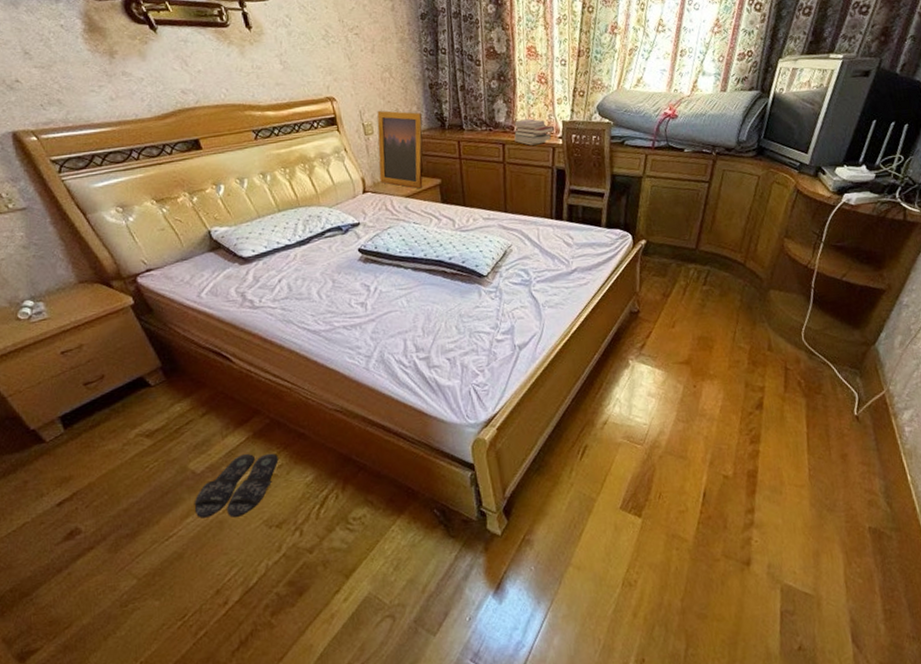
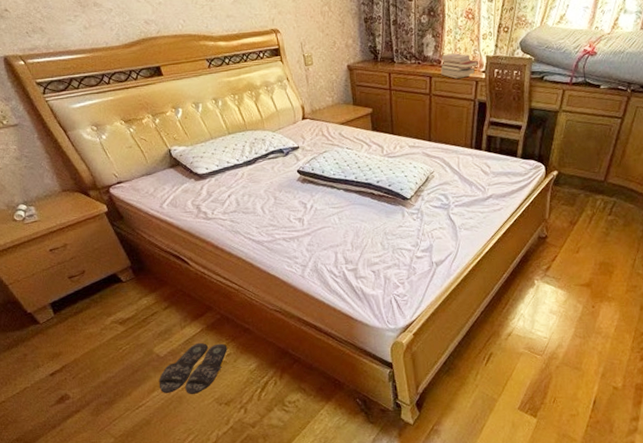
picture frame: present [377,110,423,189] -> none [316,42,358,117]

